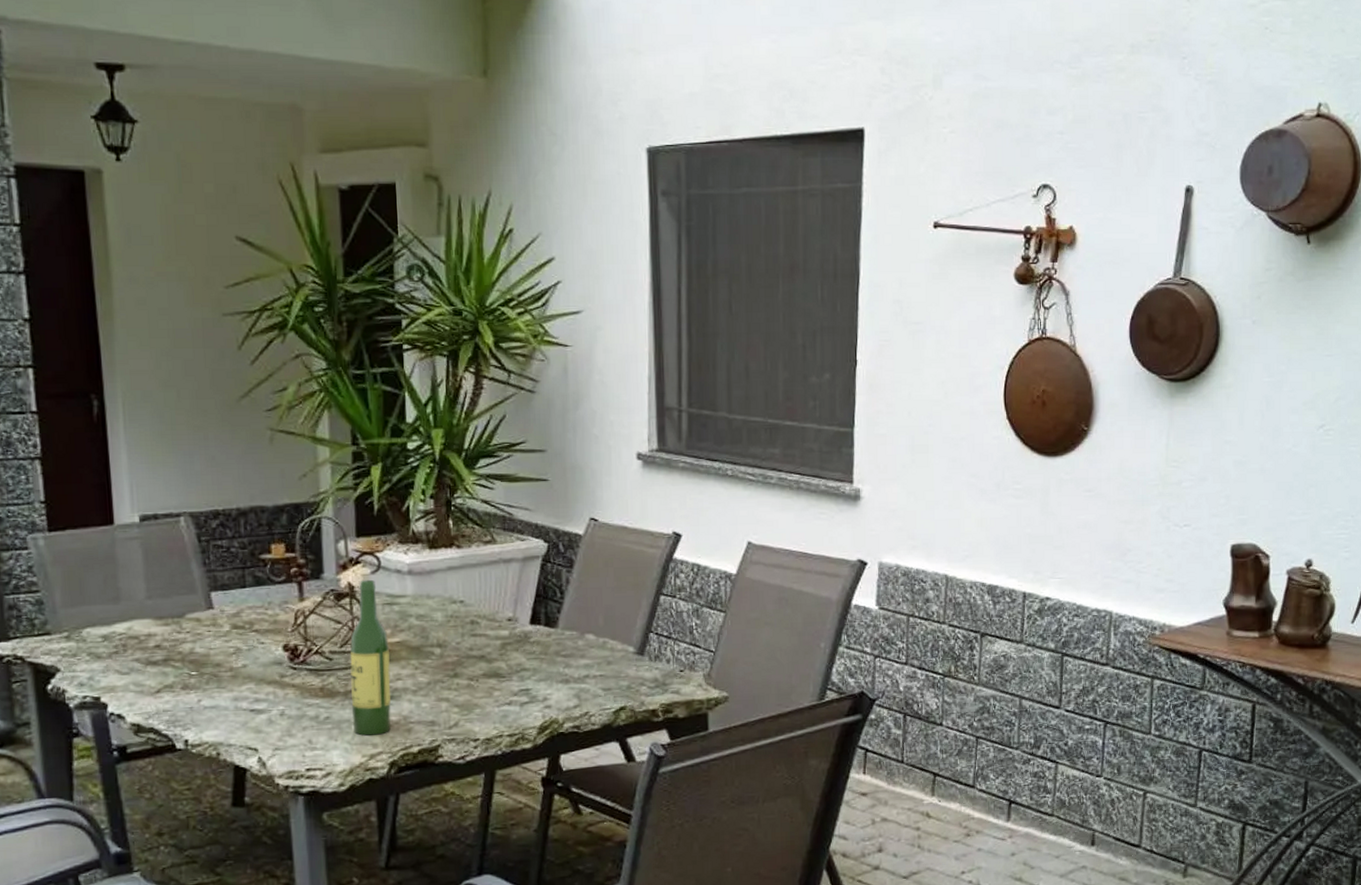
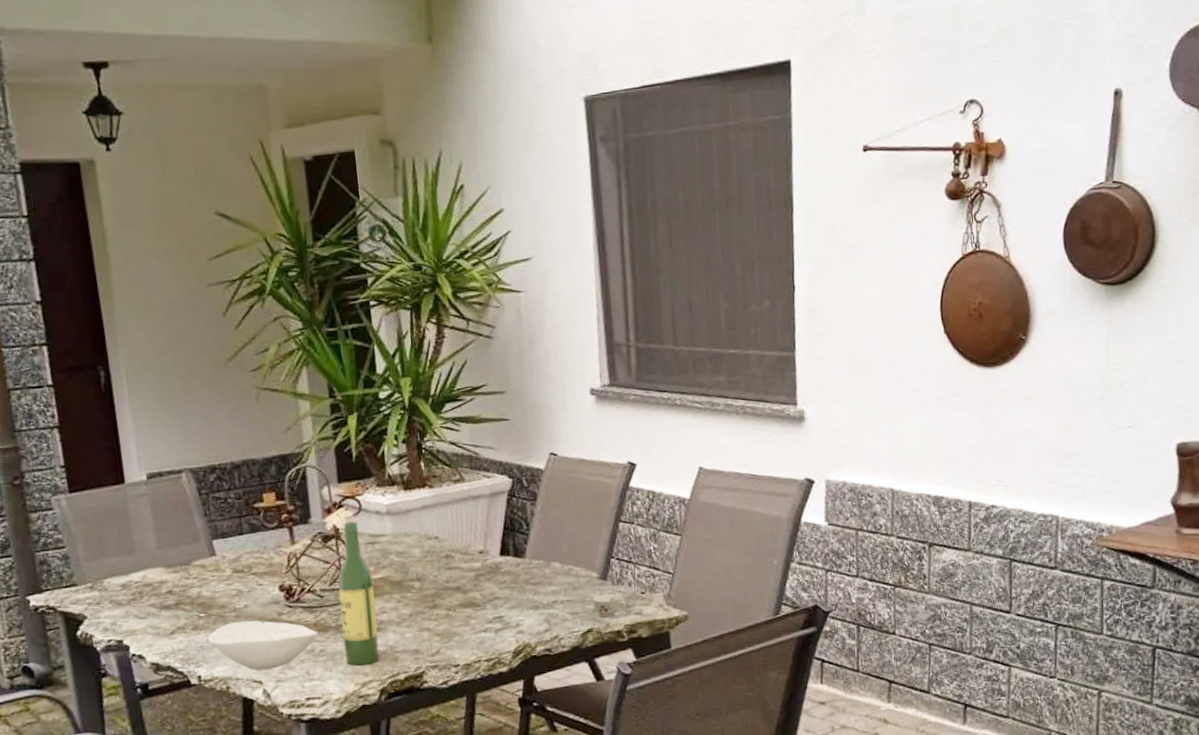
bowl: none [198,681,325,737] -> present [207,620,319,671]
teacup: none [626,670,664,695] -> present [591,594,627,618]

